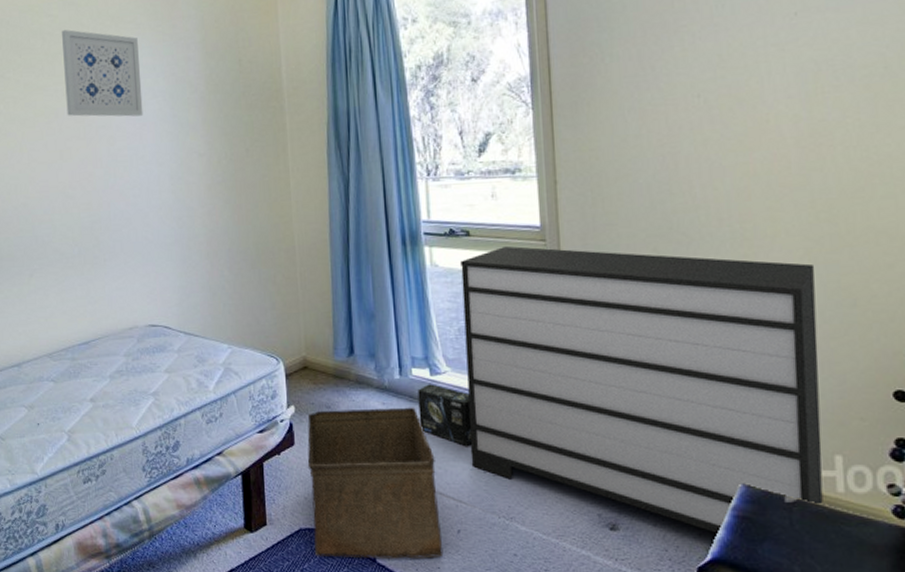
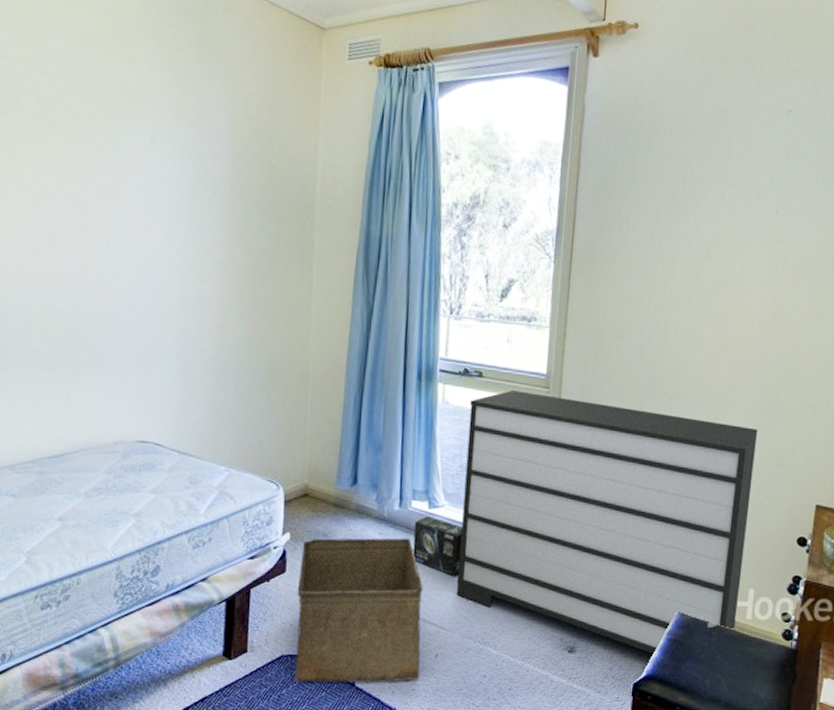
wall art: present [61,30,143,117] -> none [60,95,157,210]

